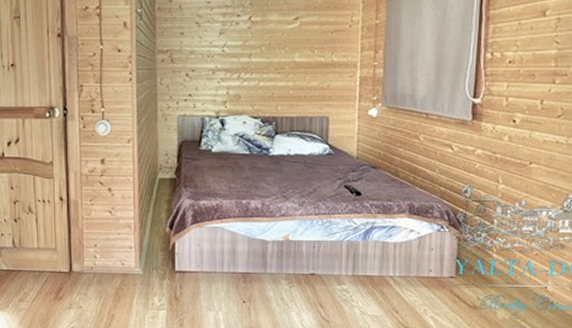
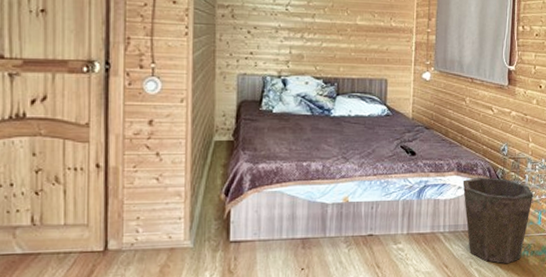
waste bin: none [415,220,504,315] -> present [462,177,534,264]

